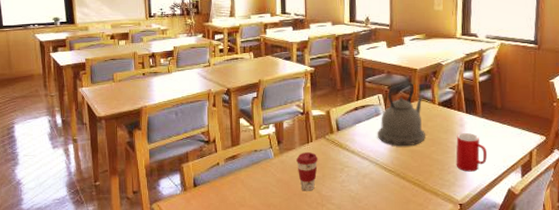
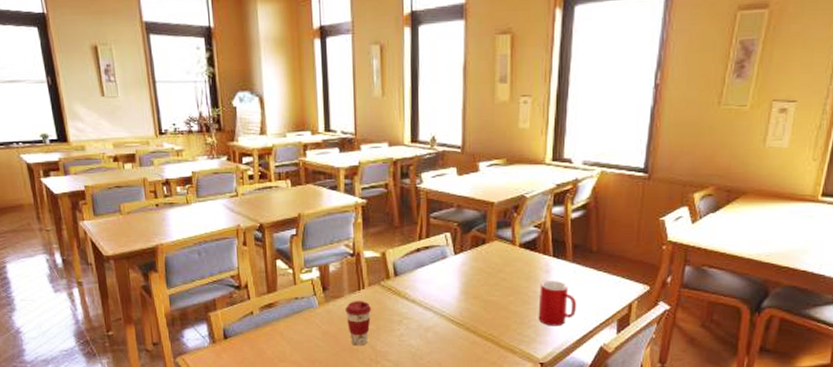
kettle: present [378,82,425,147] -> none [444,219,502,296]

